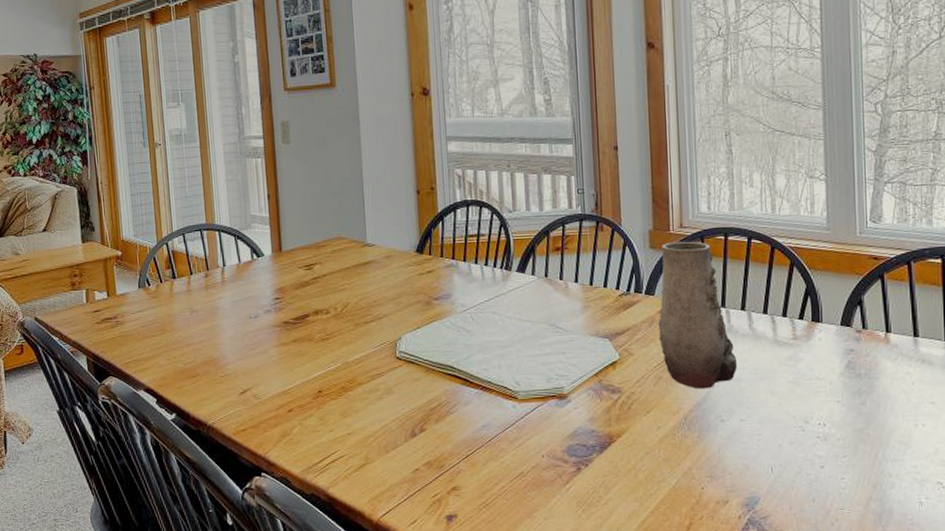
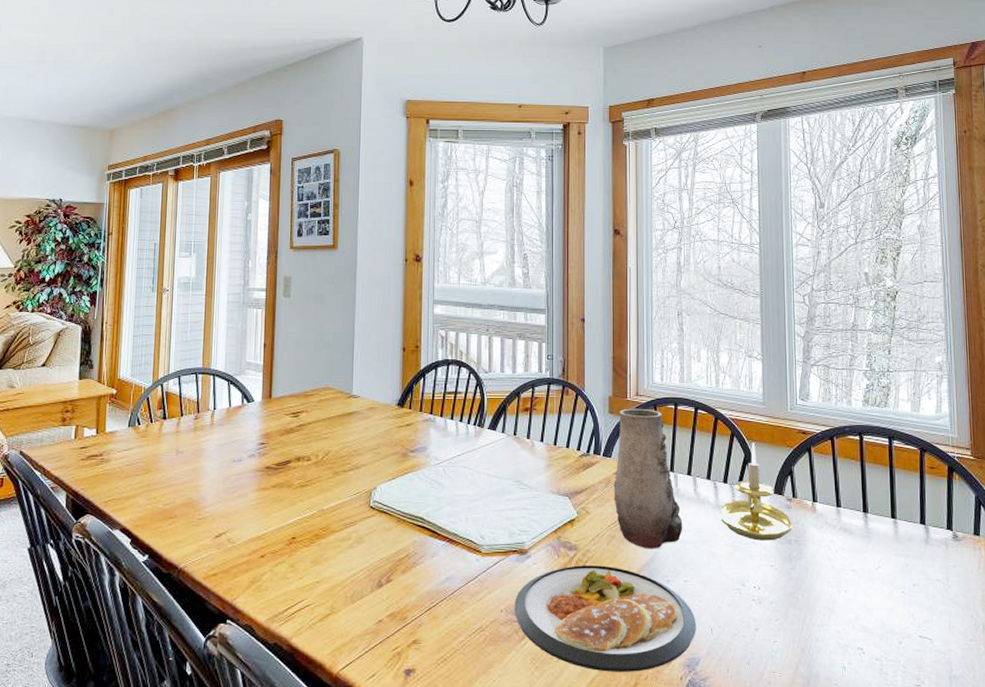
dish: none [556,407,755,513] -> present [514,565,697,672]
candle holder: none [777,272,862,376] -> present [719,442,792,541]

